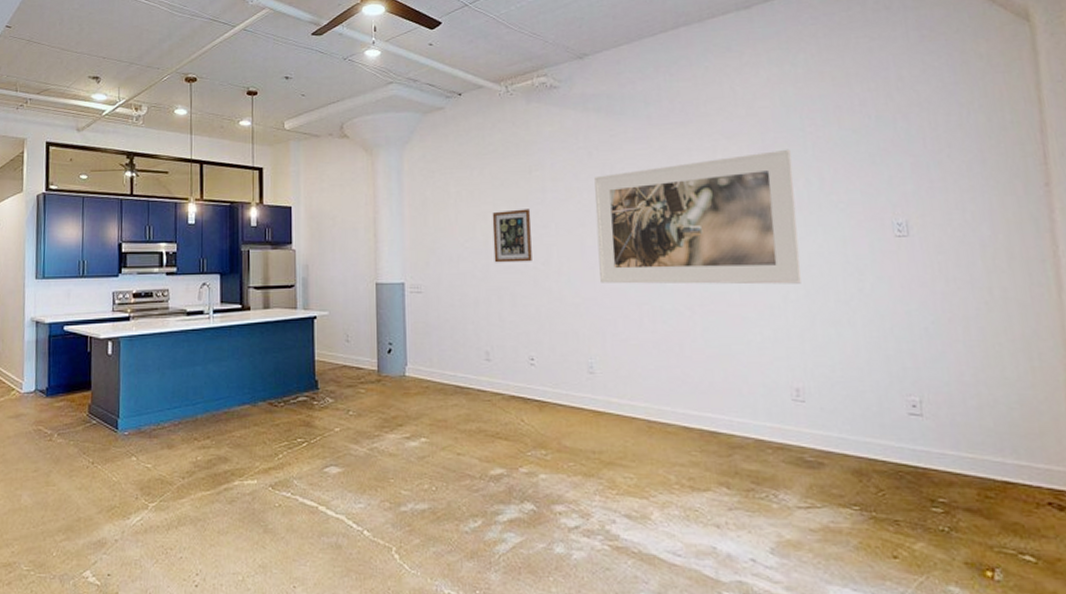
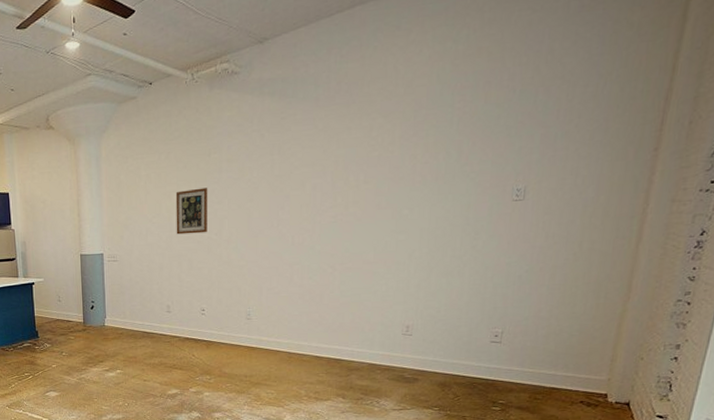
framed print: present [594,149,801,285] -> none [262,125,438,249]

